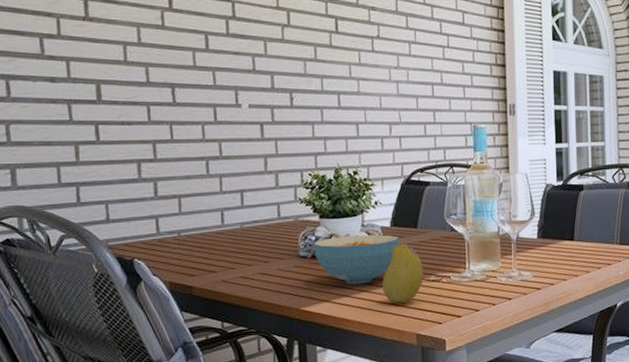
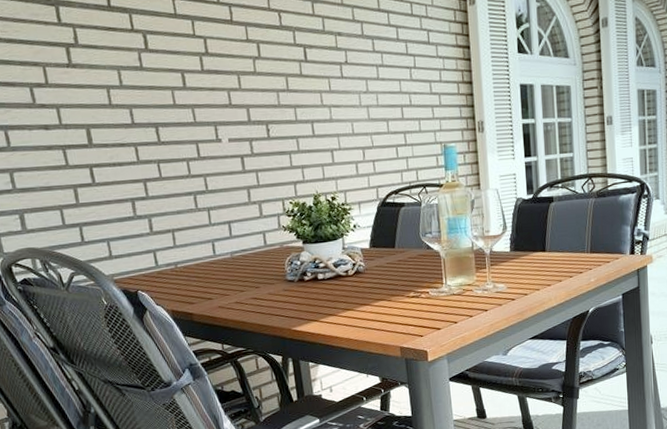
cereal bowl: present [312,234,399,285] -> none [298,256,379,304]
fruit: present [382,243,424,303] -> none [365,263,404,320]

